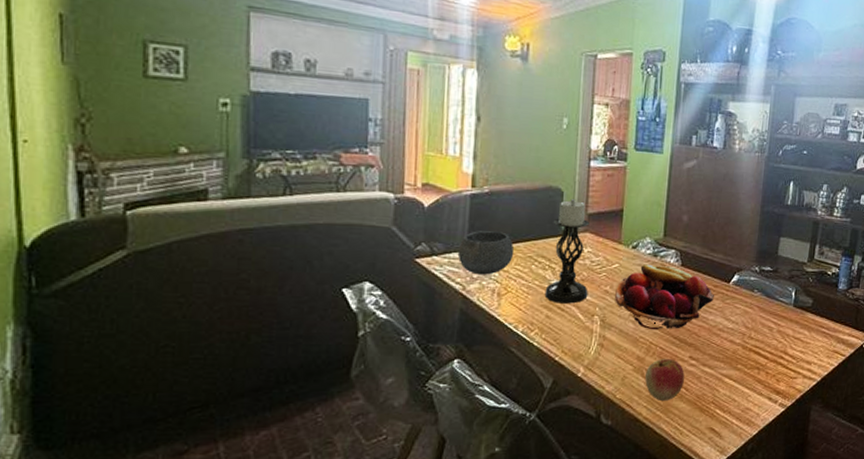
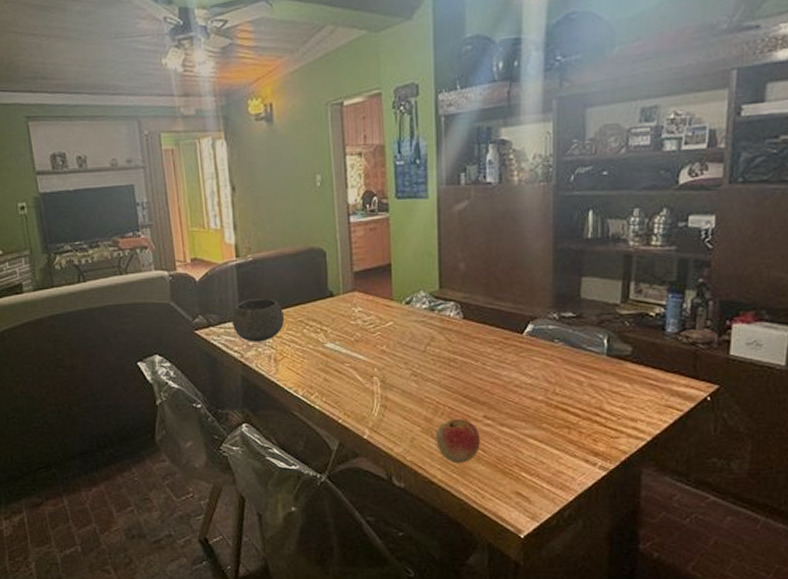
candle holder: present [544,199,590,304] -> none [319,258,364,366]
fruit basket: present [615,264,715,330] -> none [393,319,507,389]

